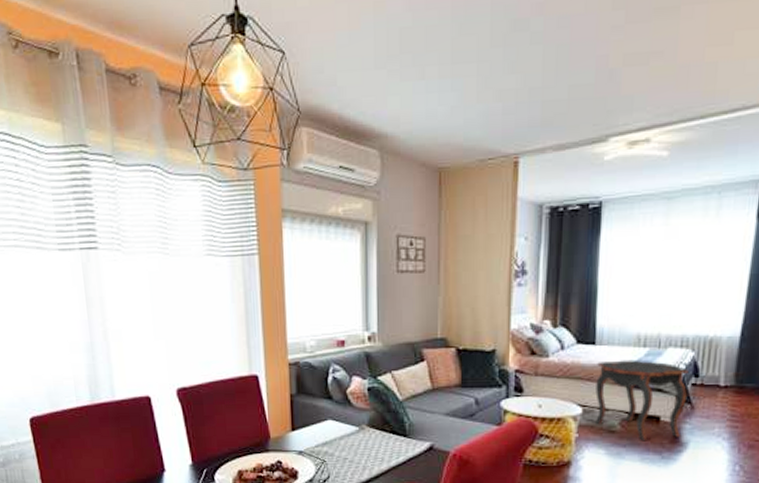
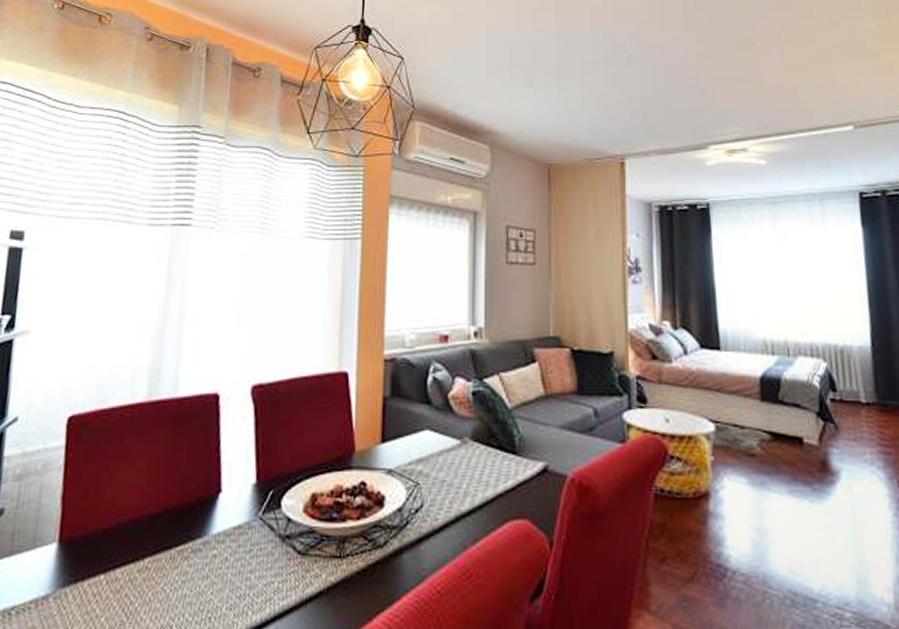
side table: present [595,360,689,442] -> none [725,369,829,469]

